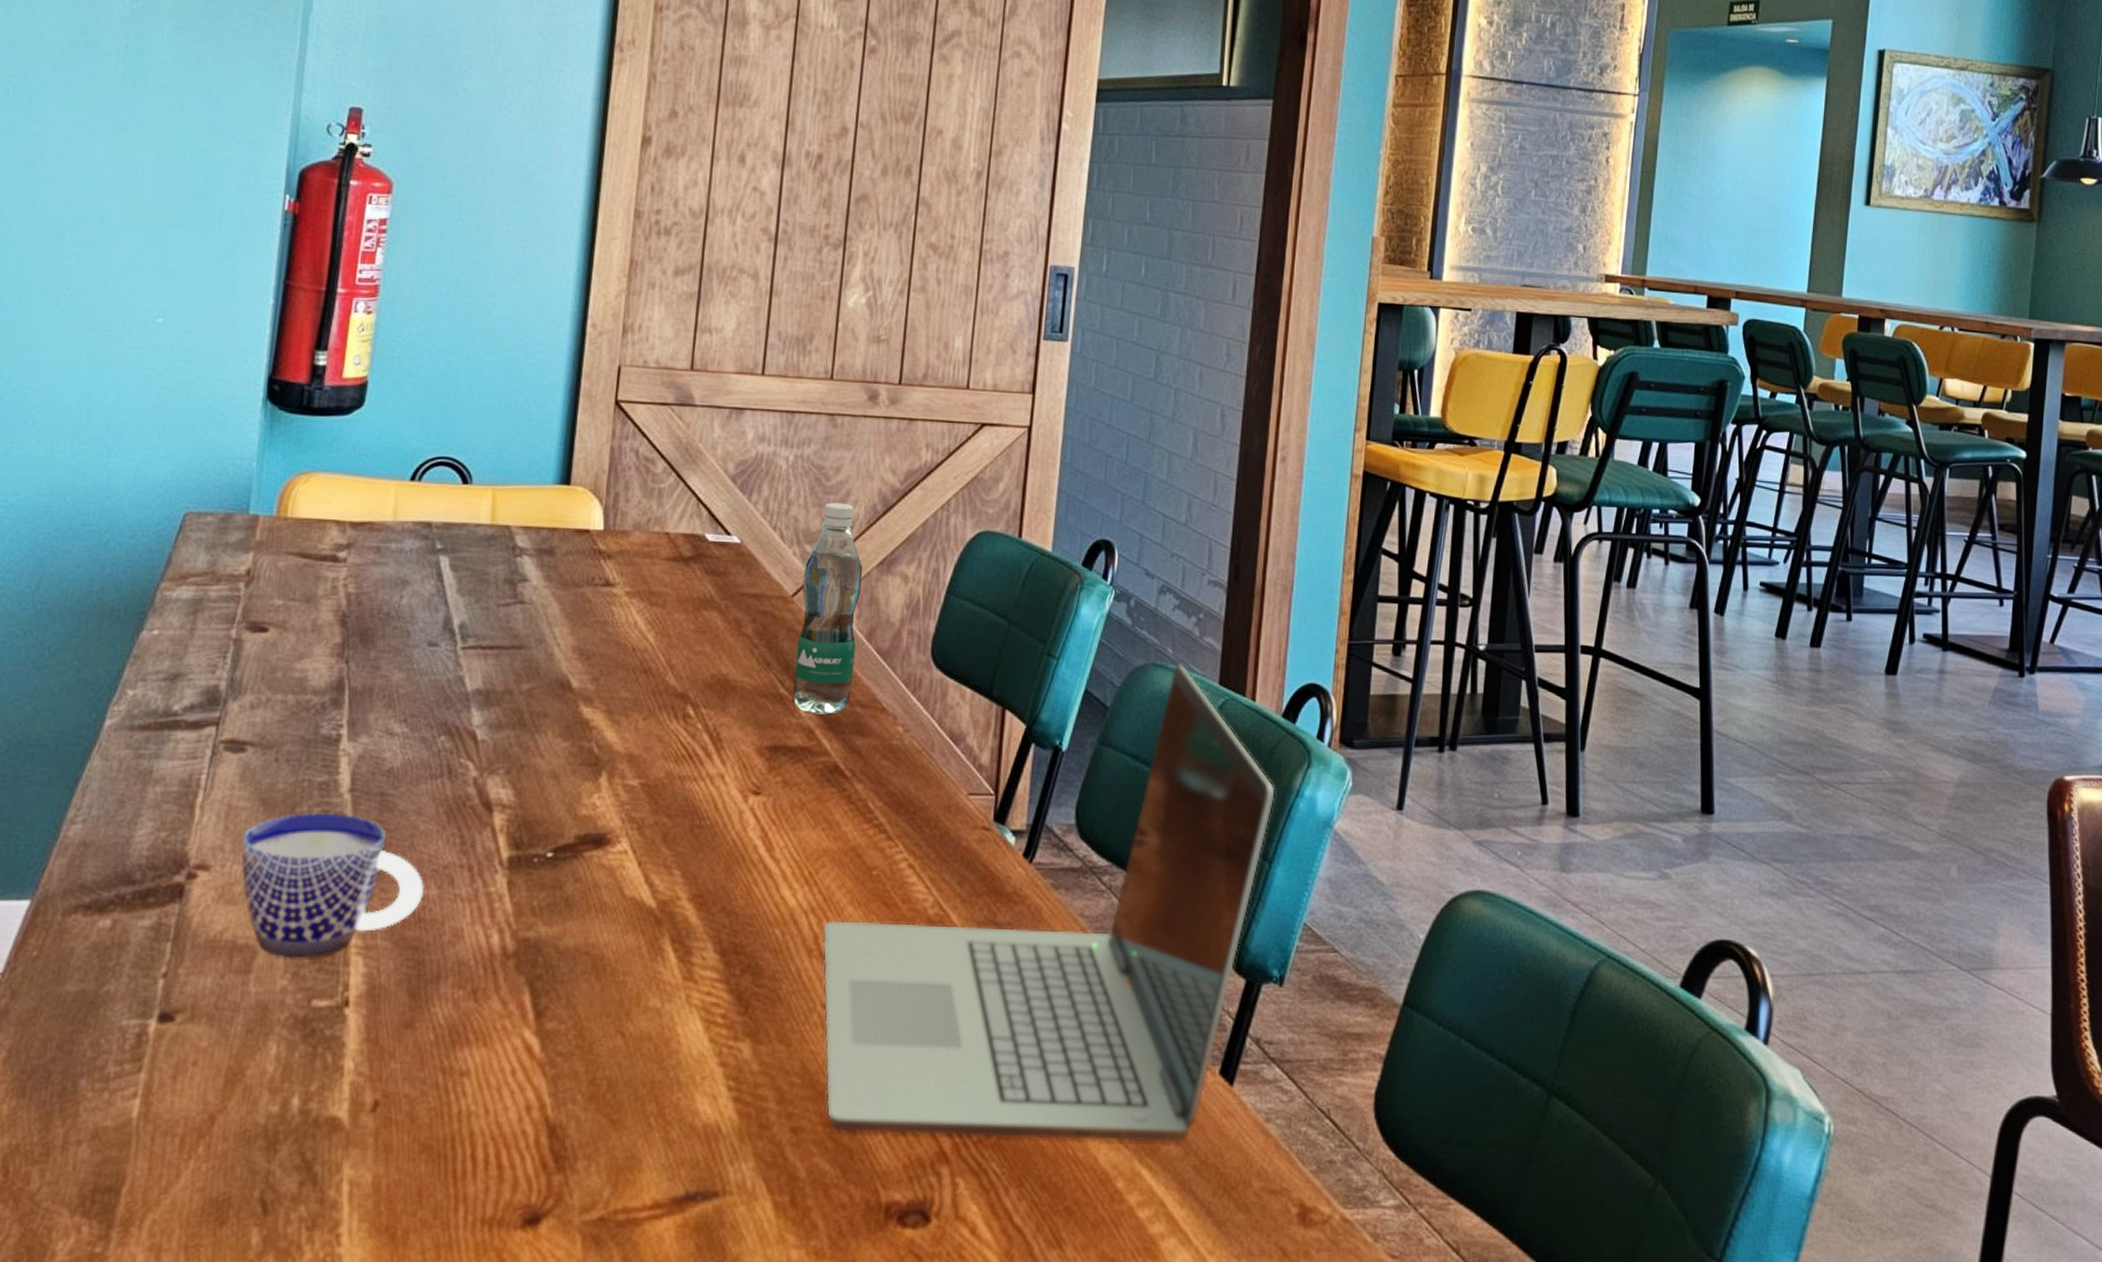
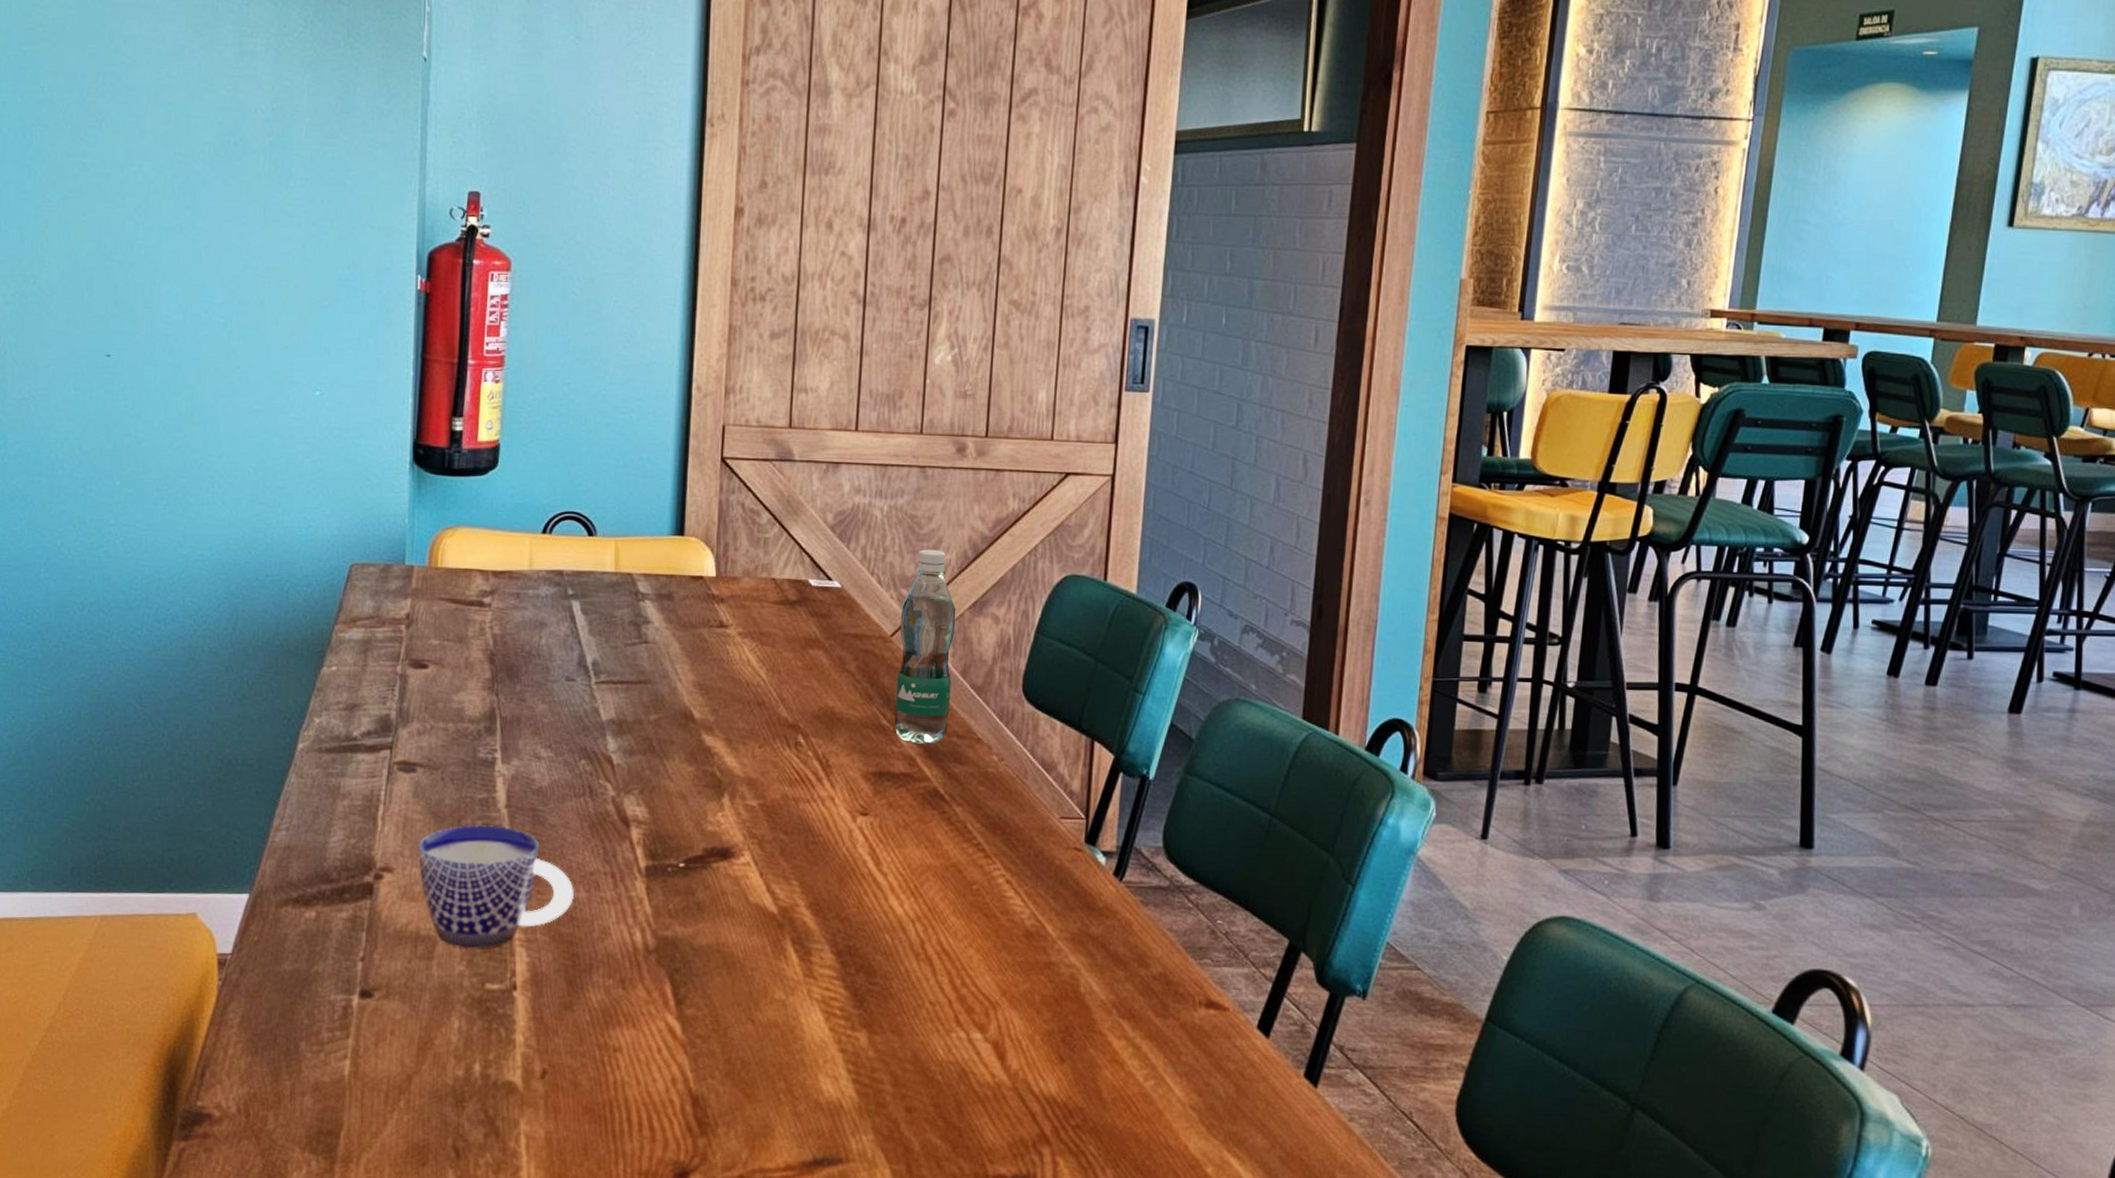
laptop: present [822,663,1275,1142] -> none [928,698,1359,1135]

